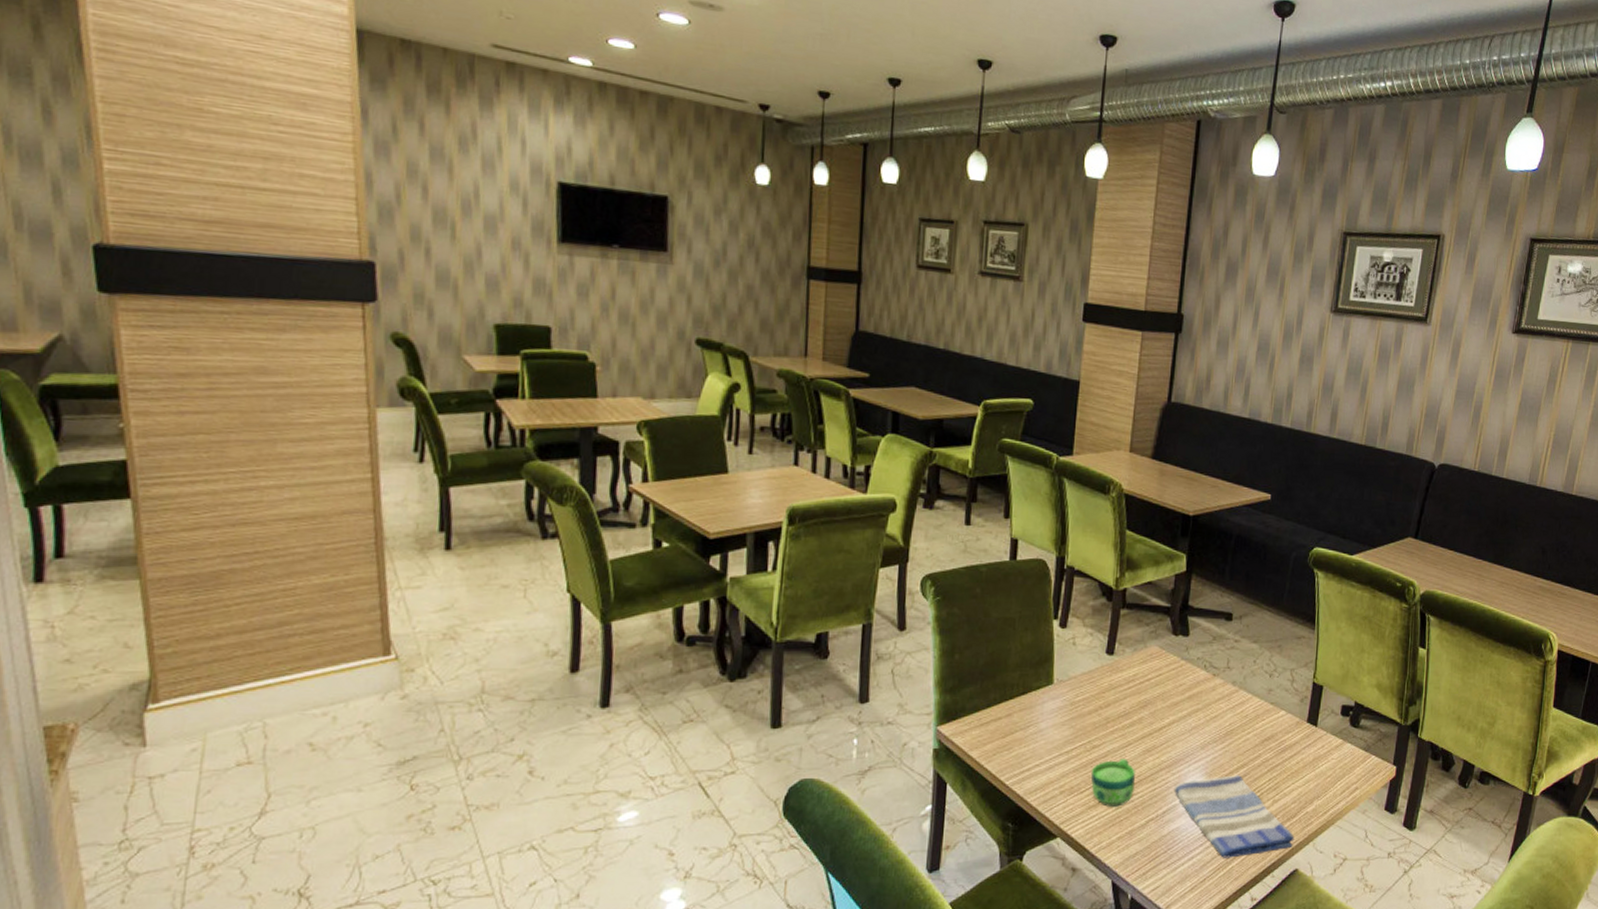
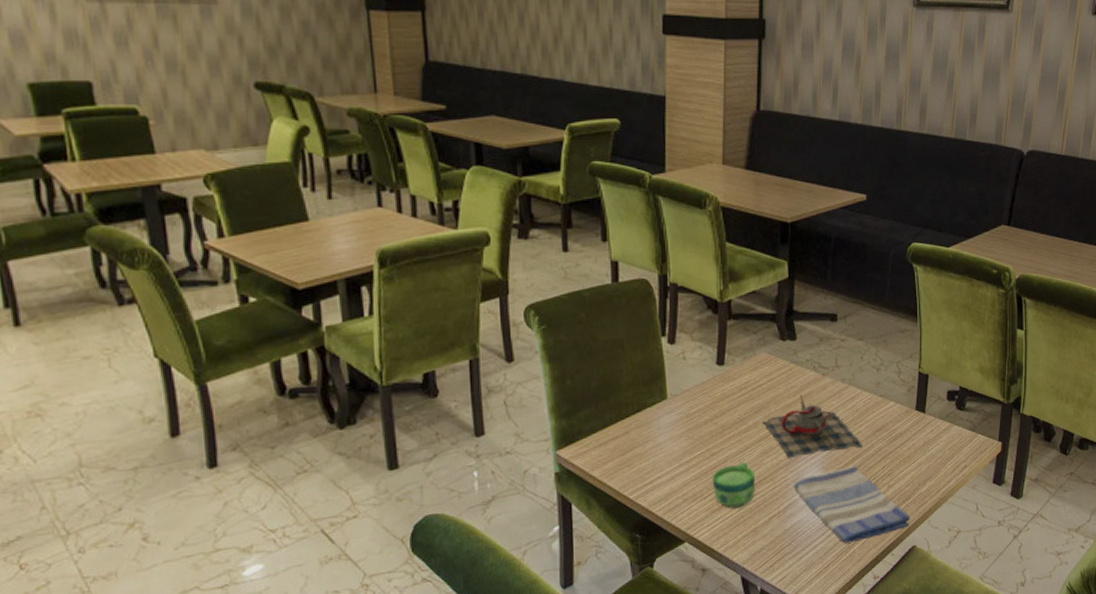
teapot: none [1148,693,1249,760] -> present [763,394,862,459]

